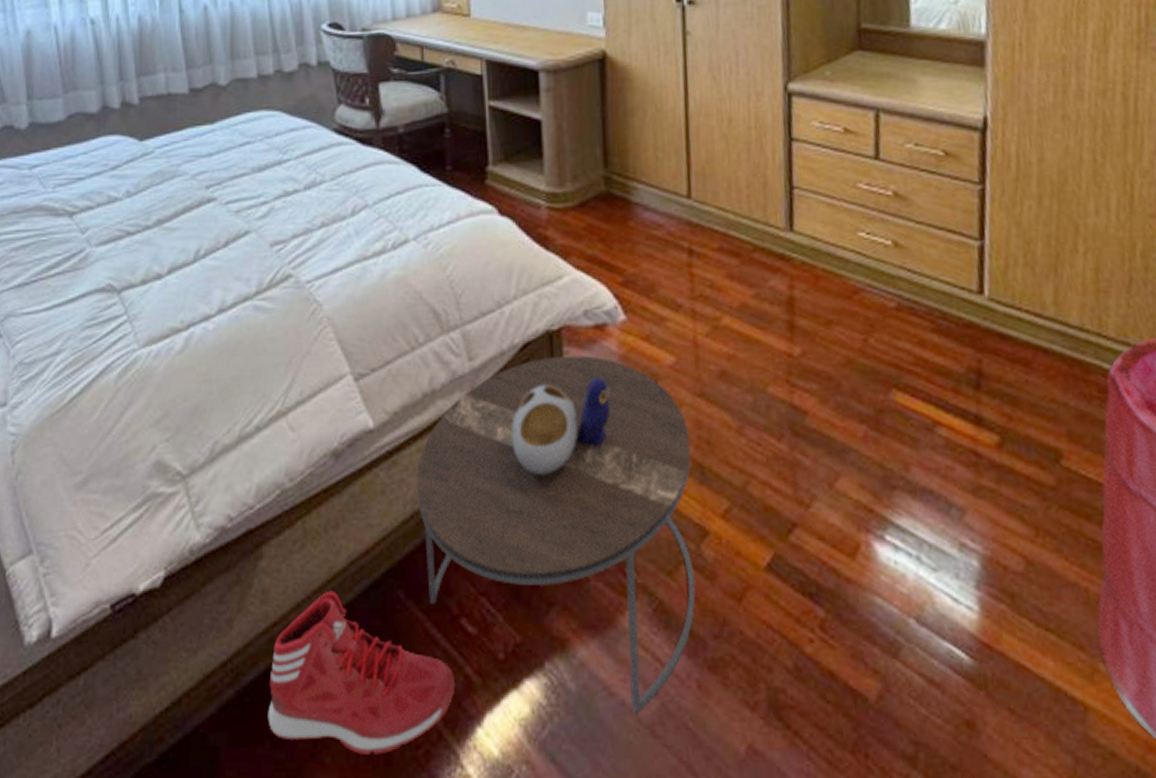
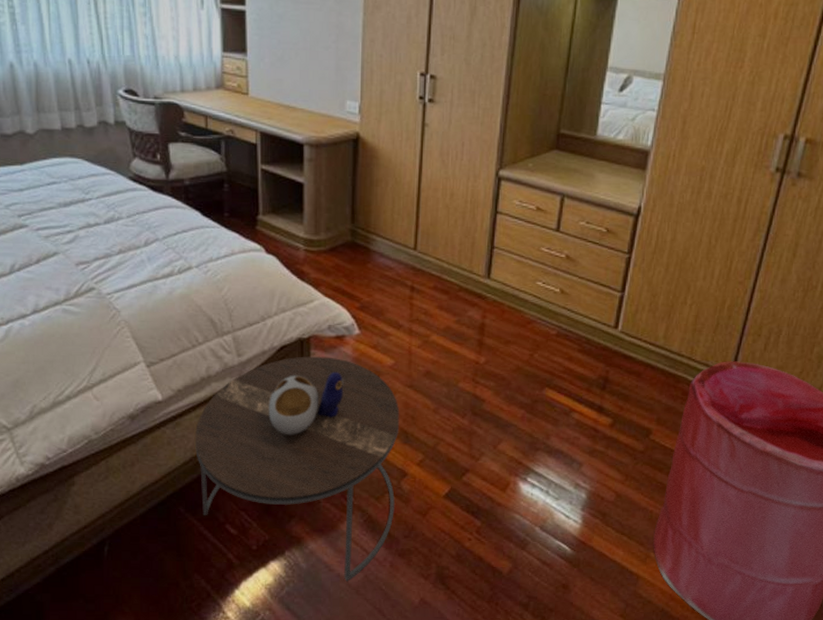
sneaker: present [268,590,456,755] -> none [81,506,221,606]

